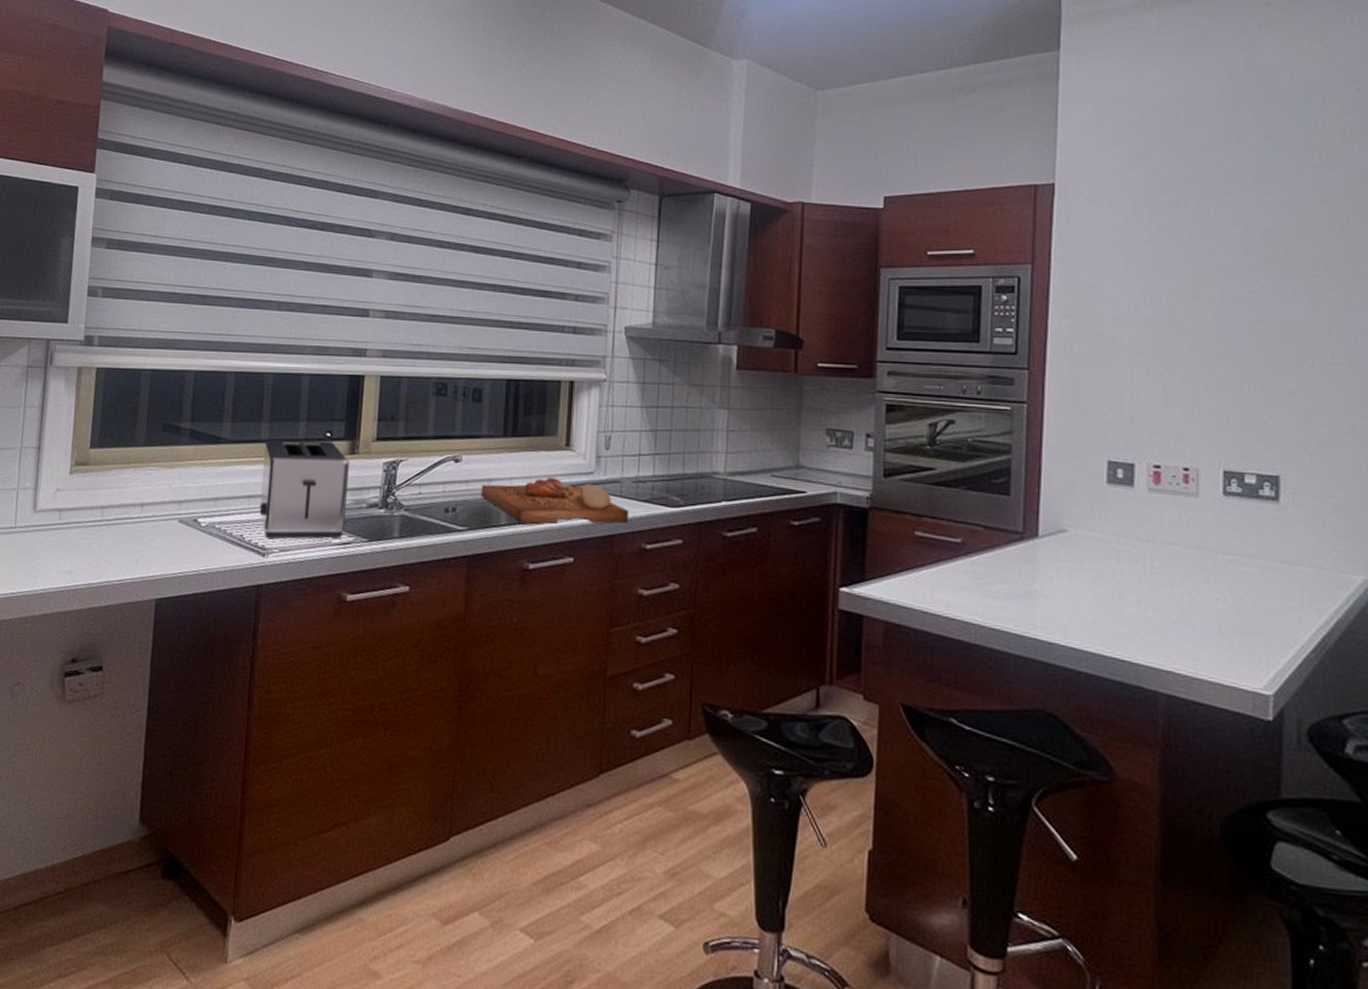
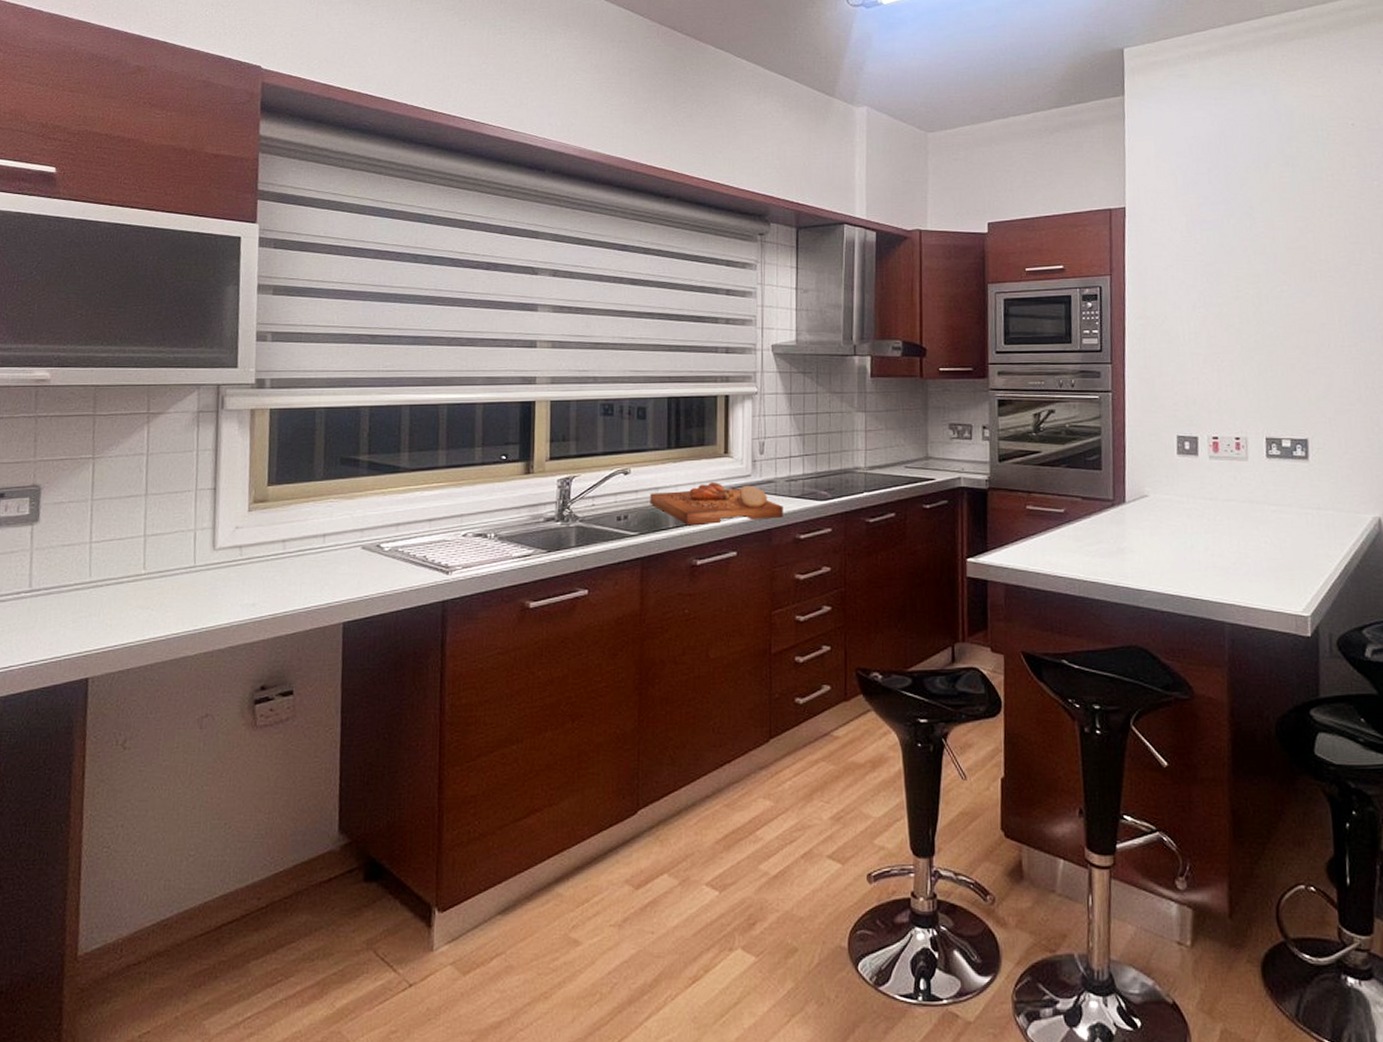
toaster: present [259,439,350,540] -> none [441,464,525,558]

